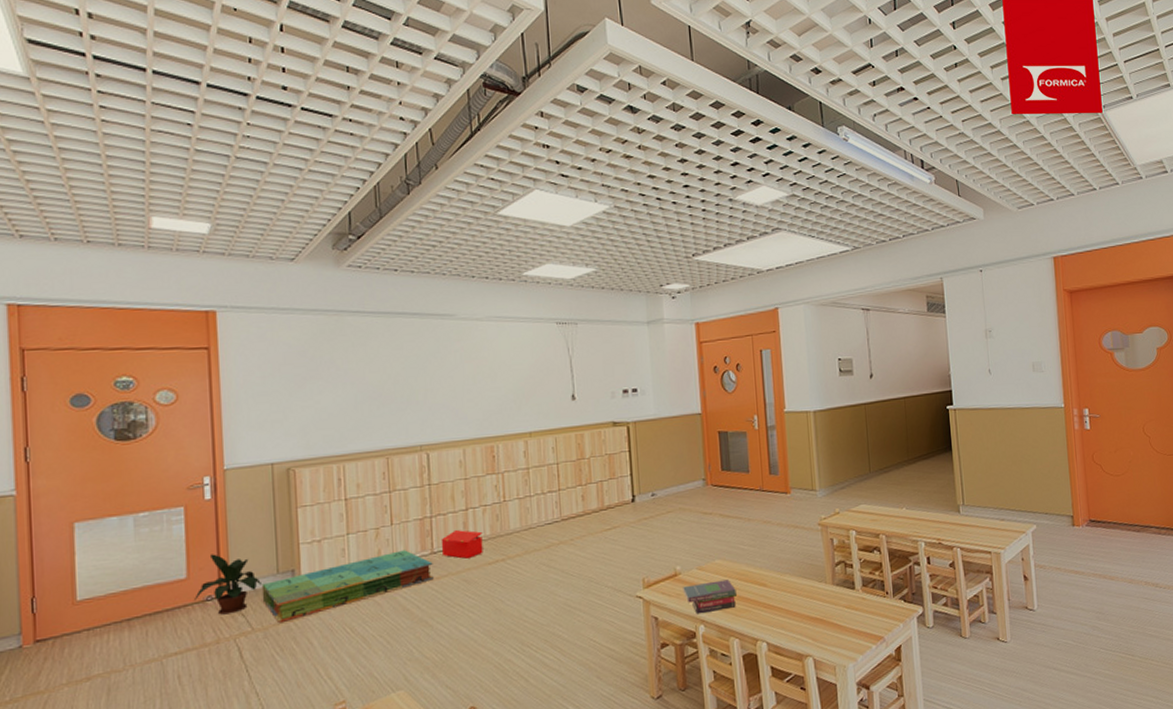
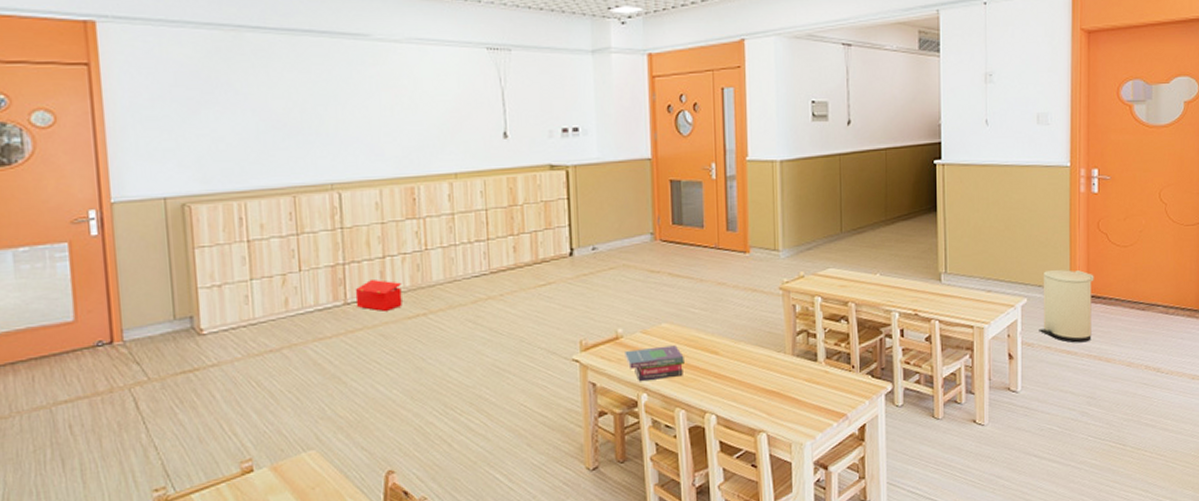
potted plant: present [194,554,261,615] -> none [84,295,157,362]
play mat: present [261,550,434,624] -> none [157,299,347,374]
pedal bin: none [1049,498,1096,564] -> present [1039,269,1094,343]

